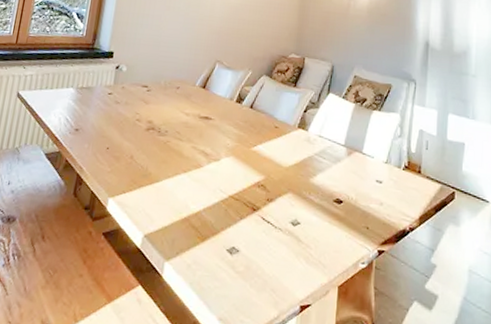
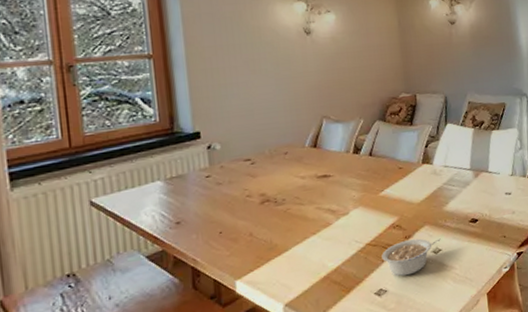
legume: none [241,203,302,241] -> present [382,238,441,277]

